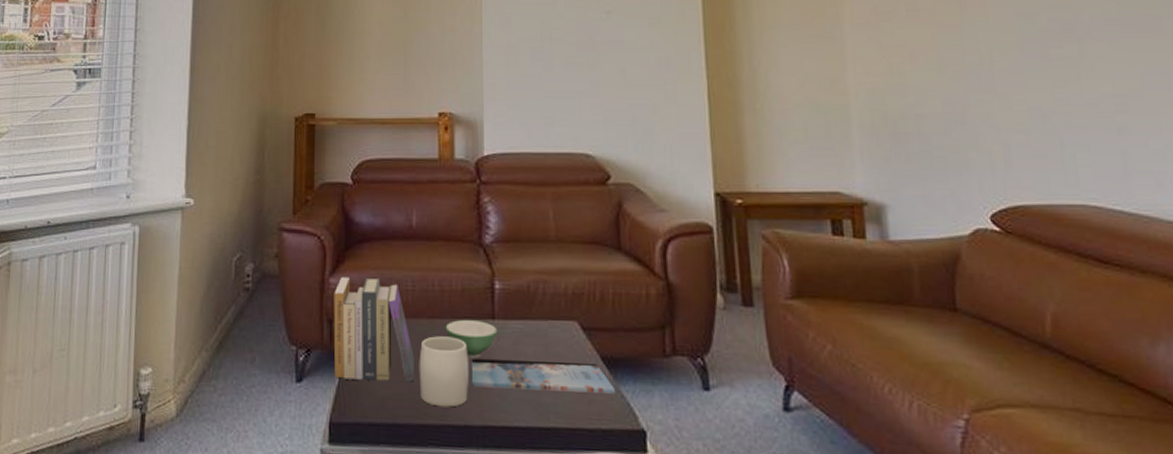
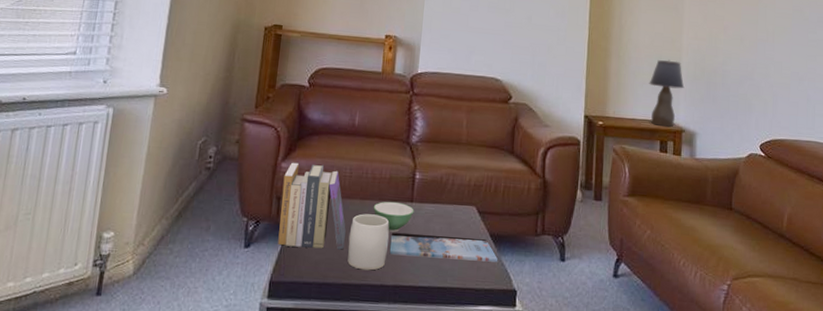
table lamp: none [804,106,859,201] -> present [649,59,685,128]

